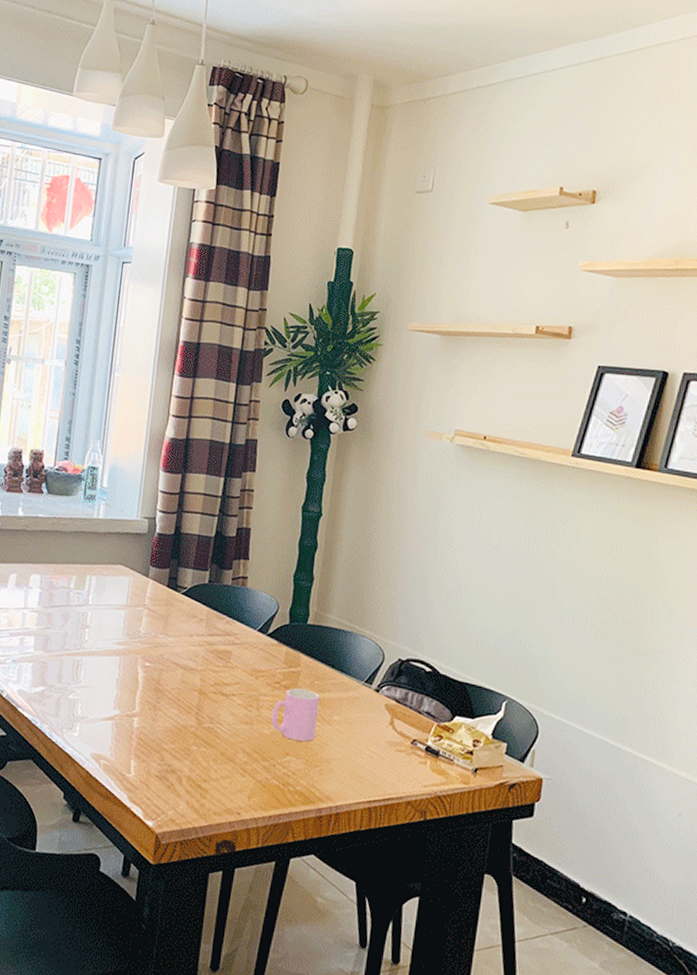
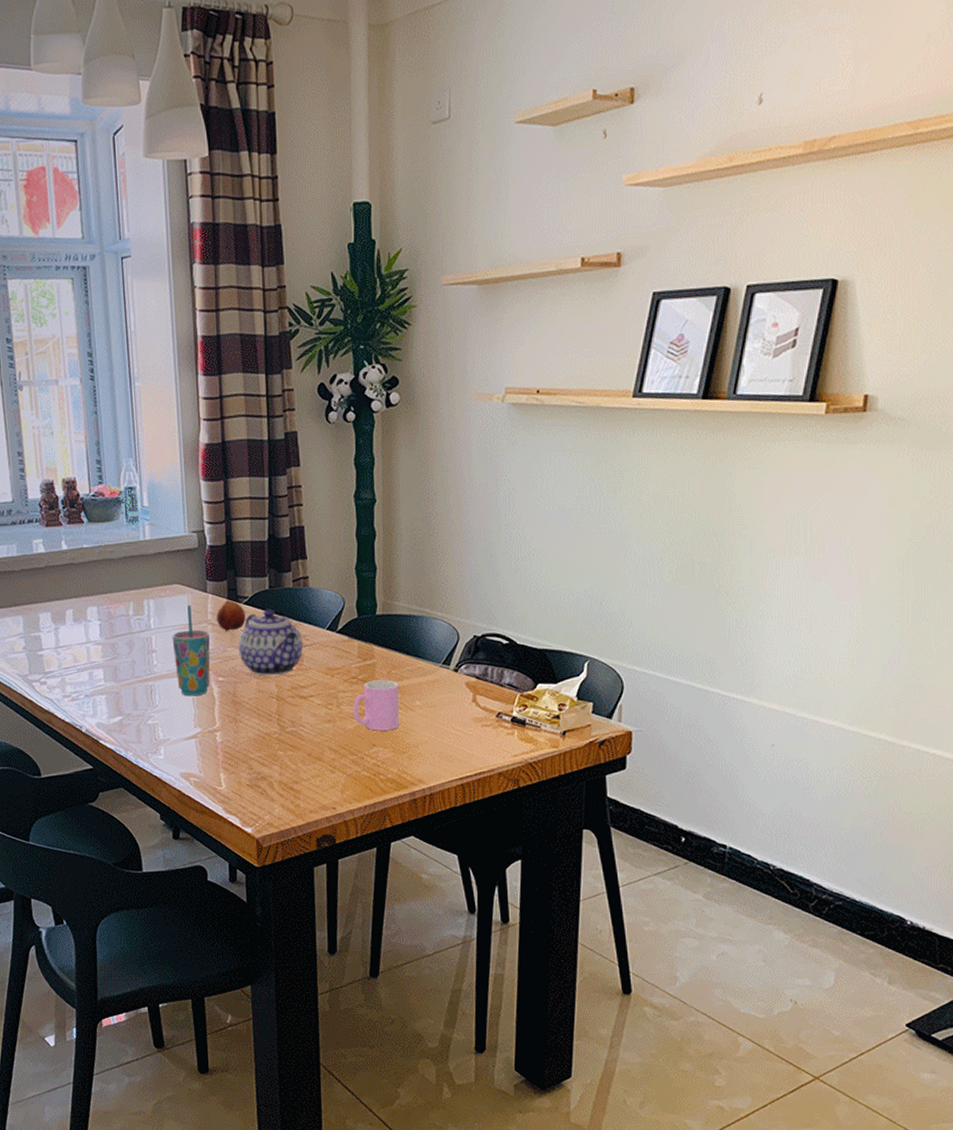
cup: none [104,586,145,678] -> present [172,604,211,697]
fruit: none [153,588,182,619] -> present [216,600,246,631]
teapot: none [169,602,233,670] -> present [238,608,303,676]

